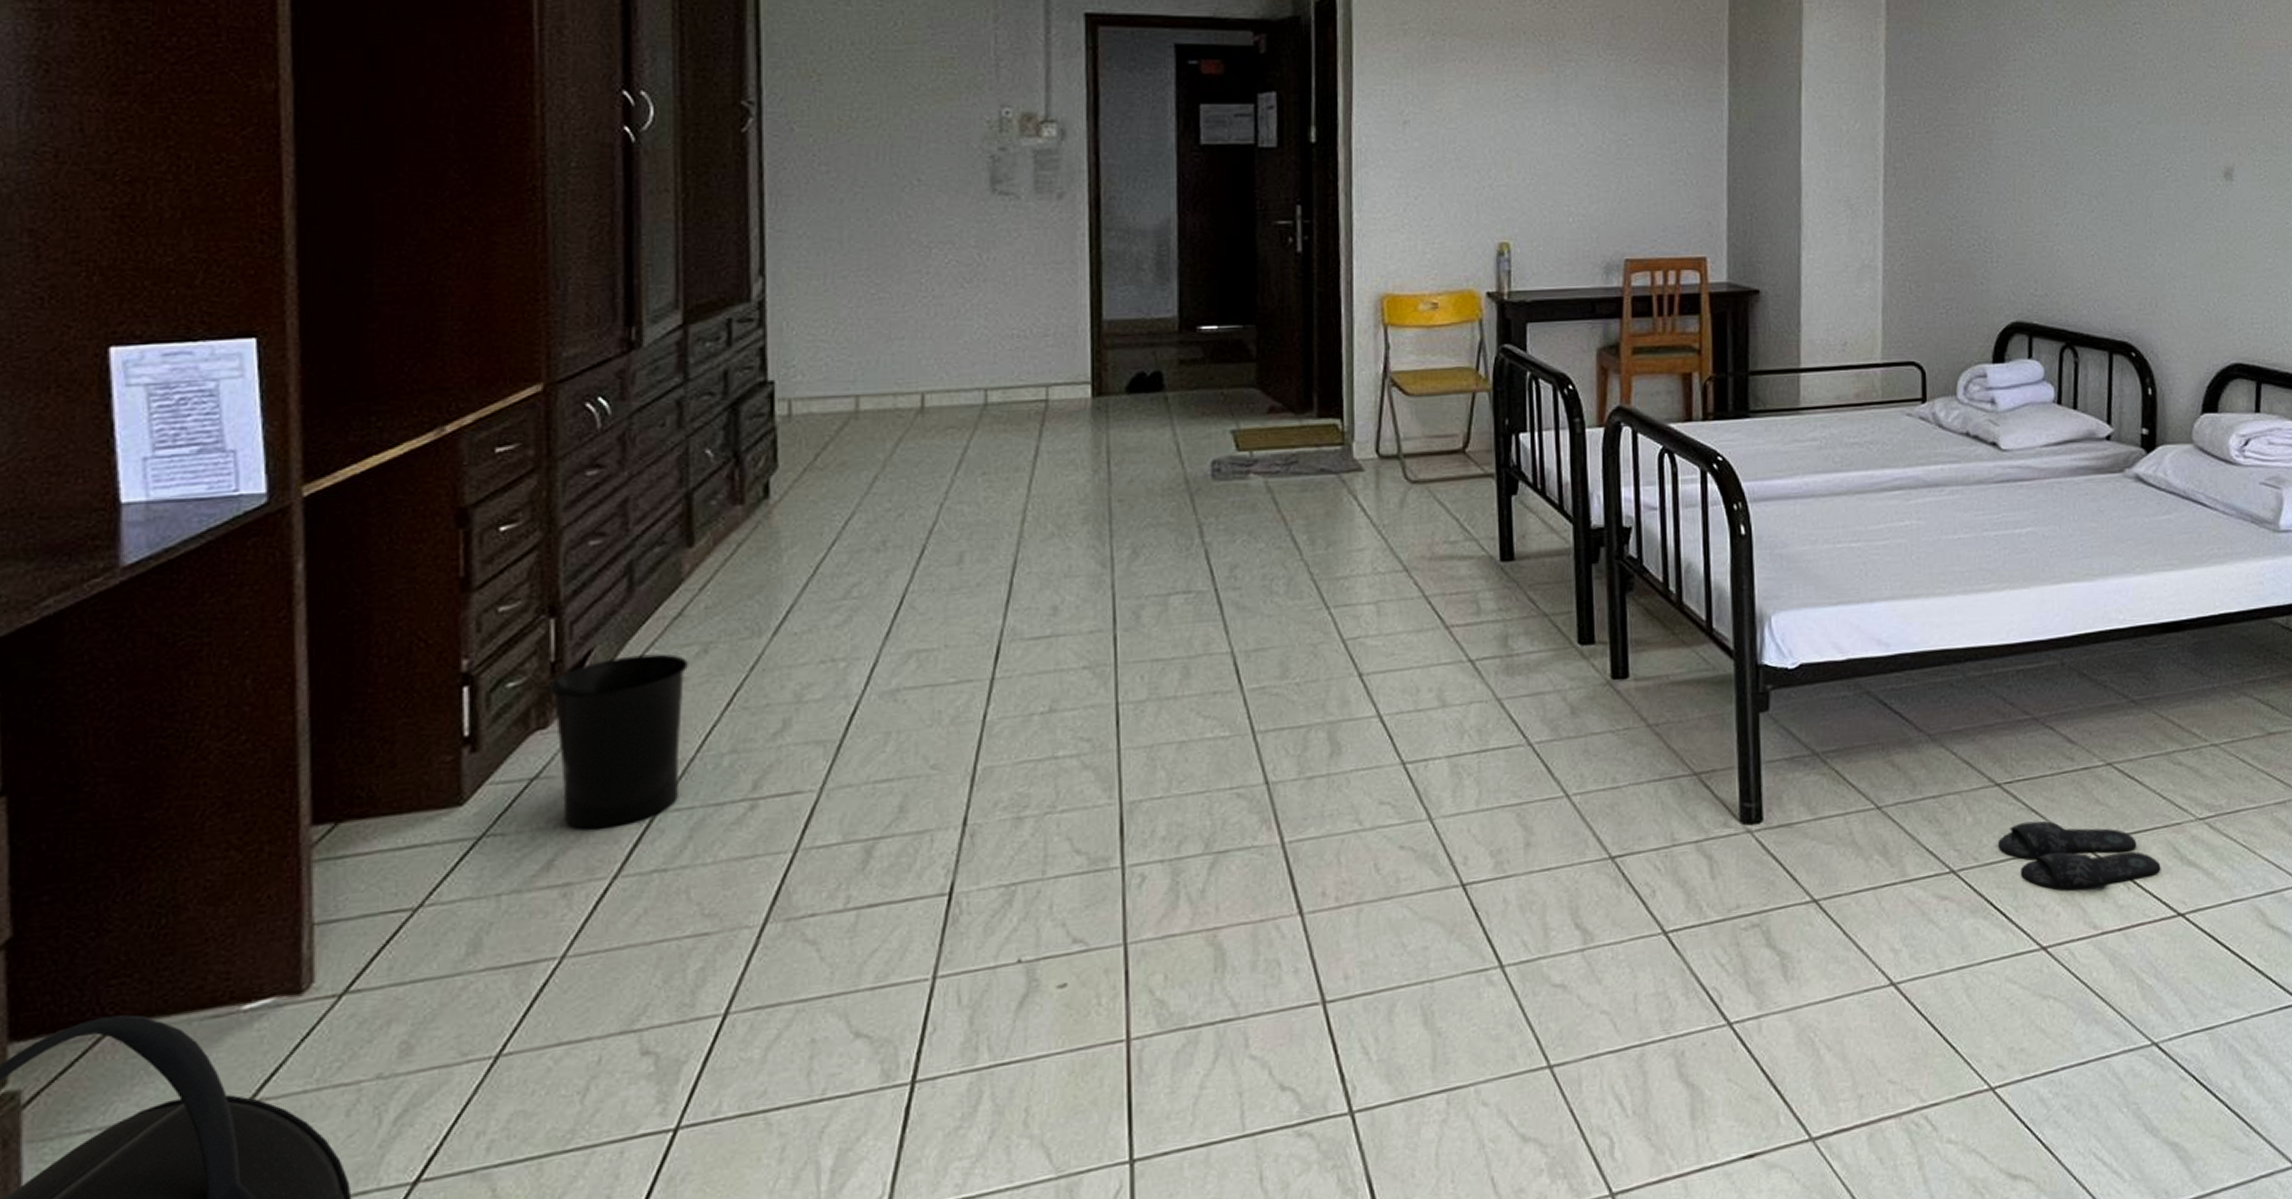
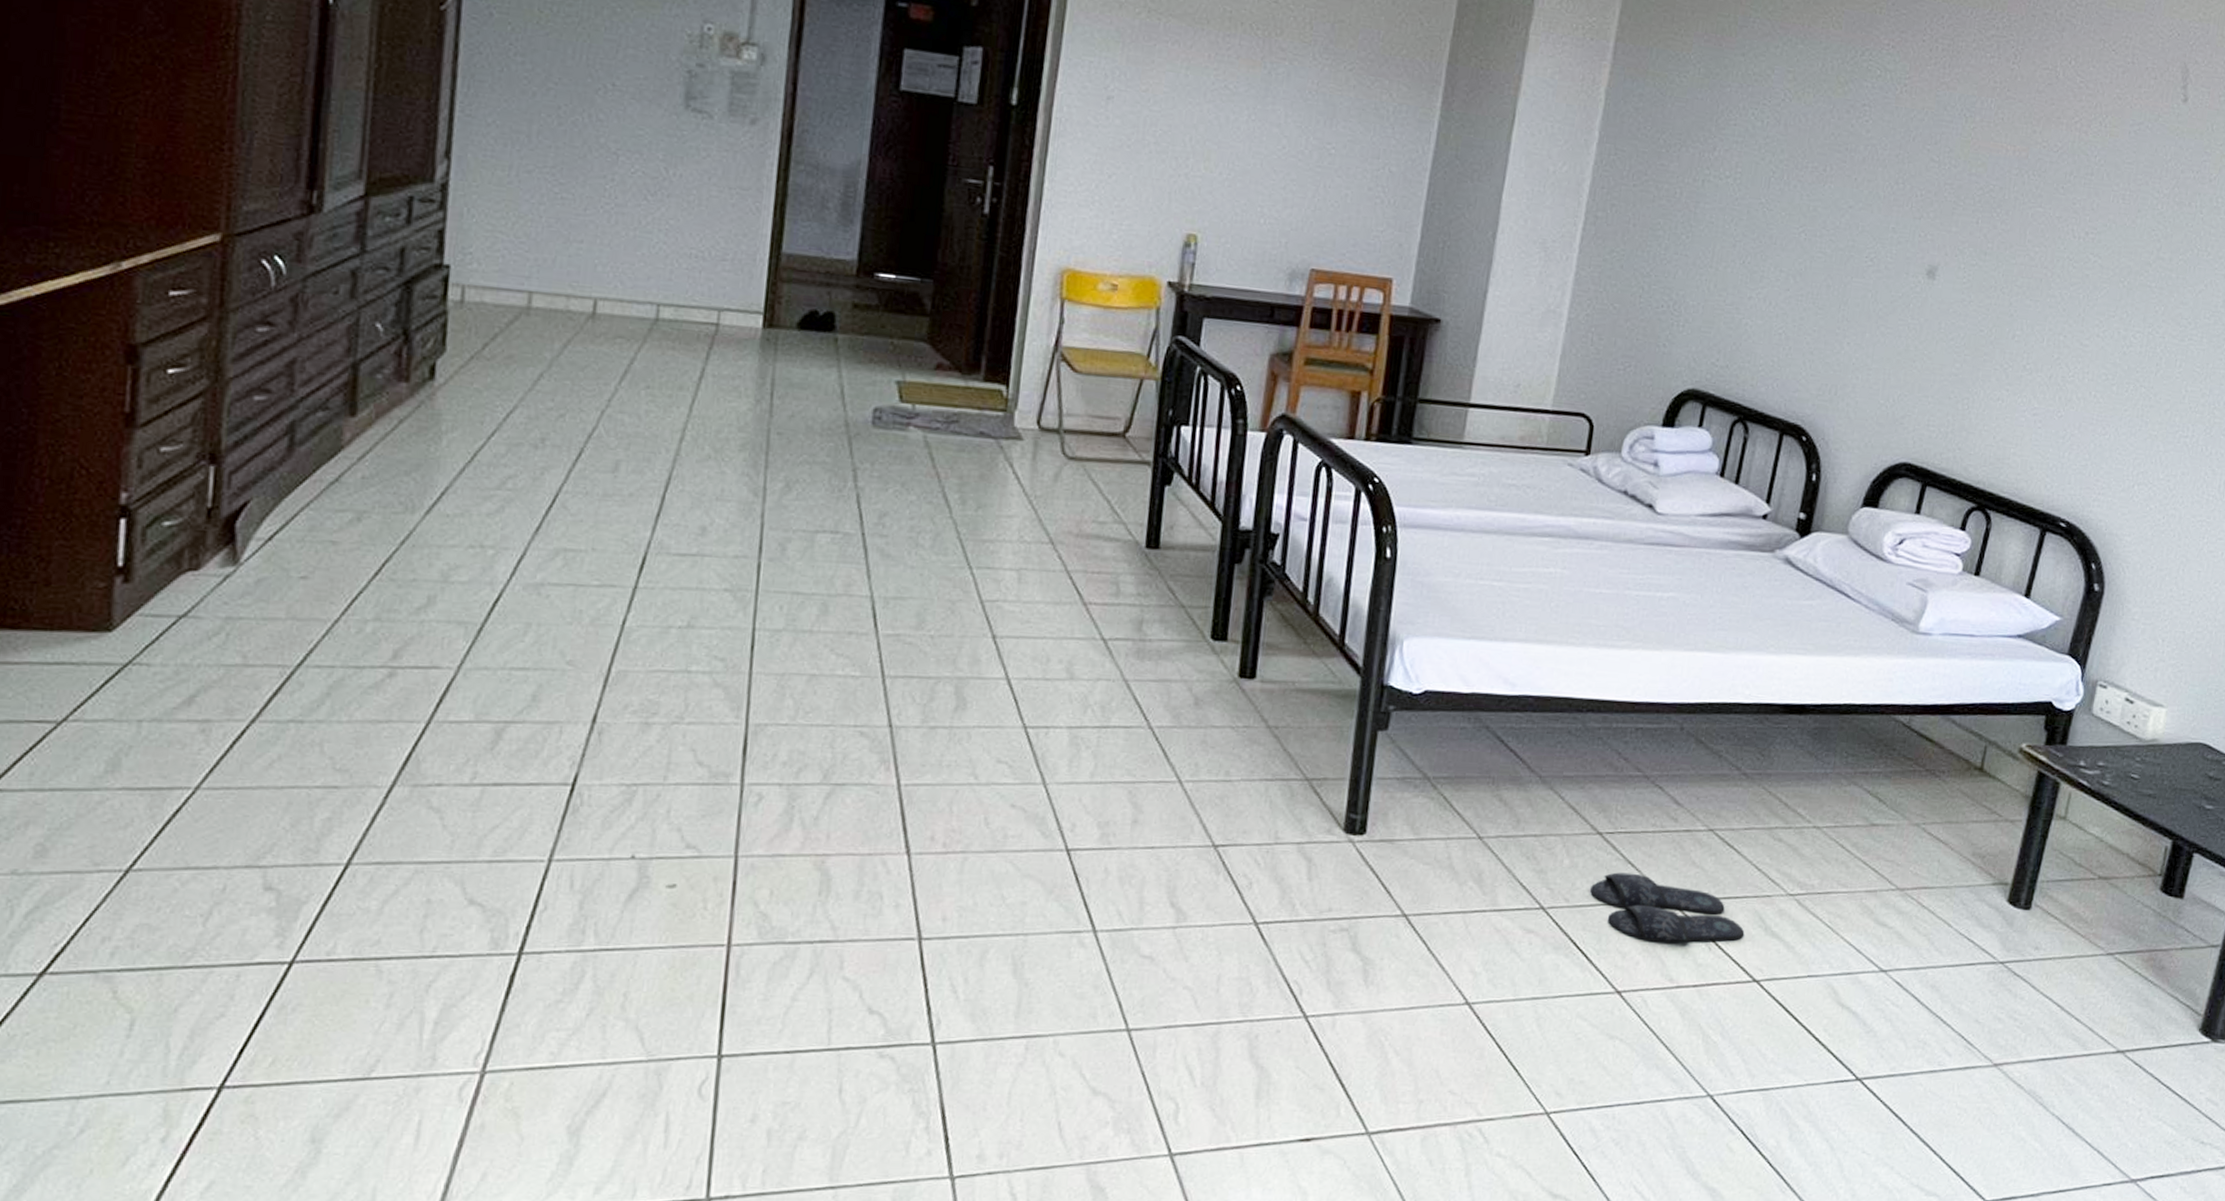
waste bin: present [549,654,688,829] -> none [203,512,341,674]

